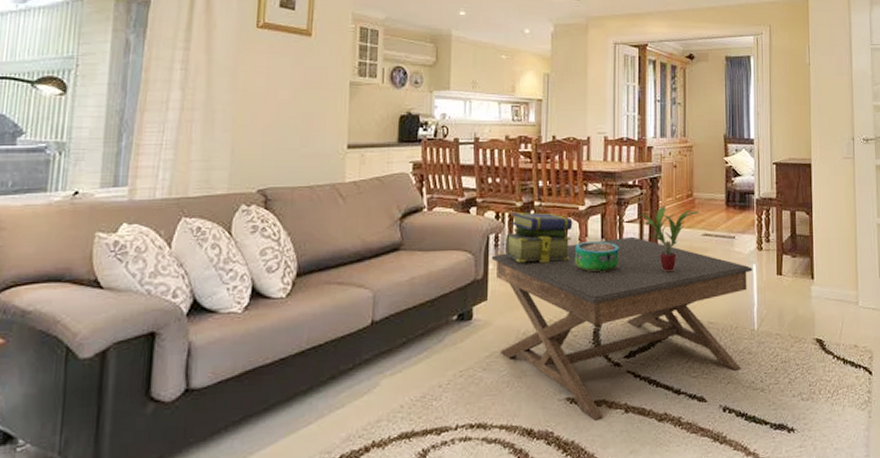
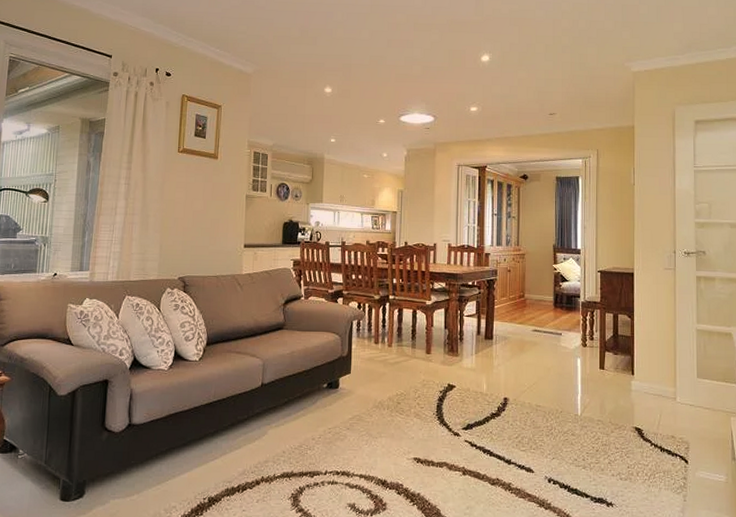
coffee table: present [491,236,753,420] -> none [354,328,578,478]
stack of books: present [504,212,573,263] -> none [365,304,421,347]
decorative bowl: present [574,241,619,273] -> none [422,331,460,357]
potted plant: present [640,205,700,273] -> none [478,304,530,361]

